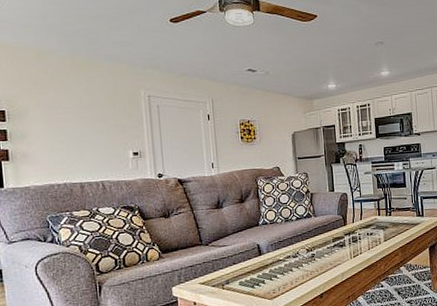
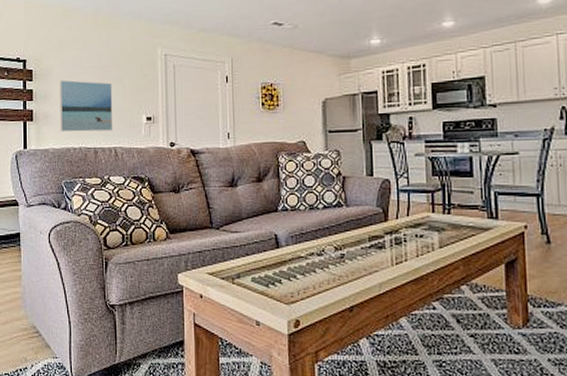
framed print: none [37,120,100,170] -> present [59,79,113,132]

